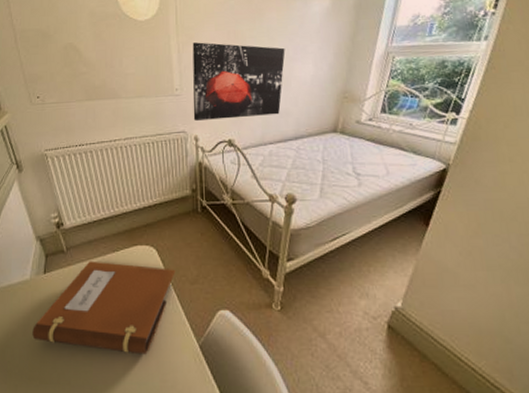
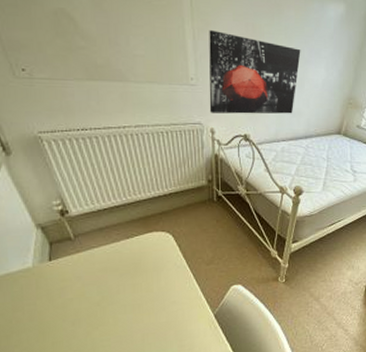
notebook: present [32,261,176,355] -> none [40,247,192,327]

